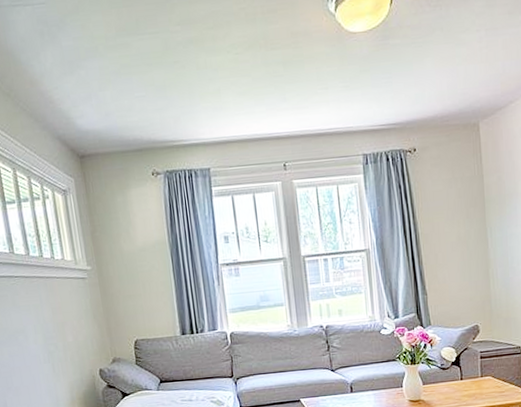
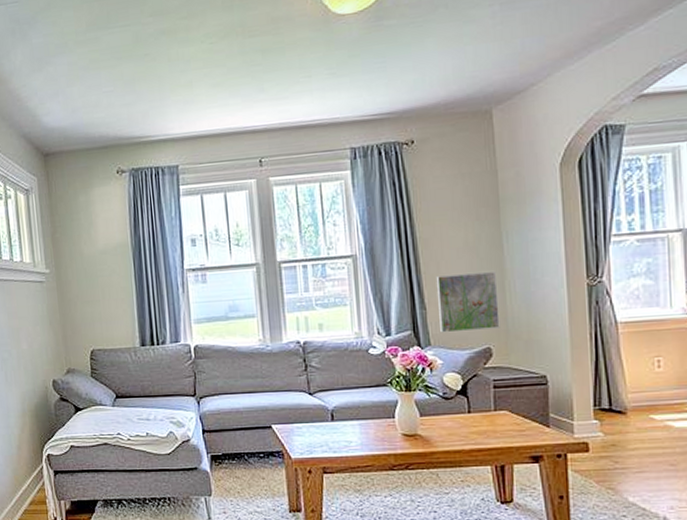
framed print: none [434,261,485,315] -> present [435,270,500,333]

